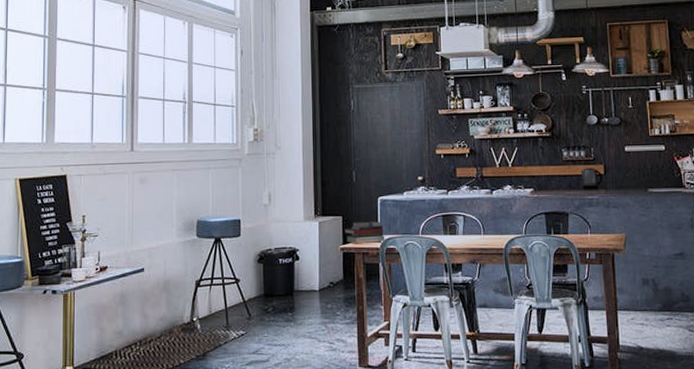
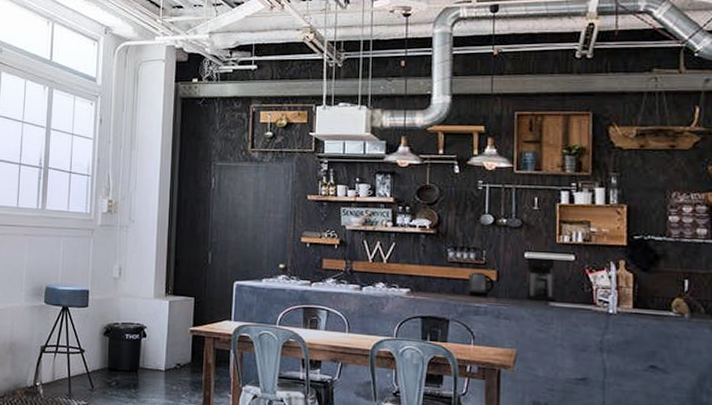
books: present [344,221,385,244] -> none [195,304,239,330]
coffee maker: none [627,150,653,189] -> present [527,258,556,302]

